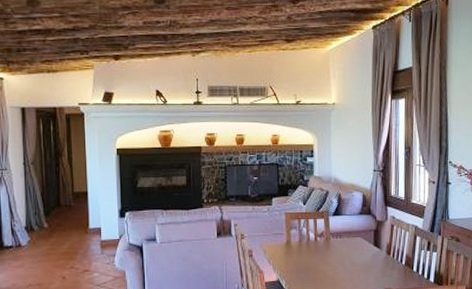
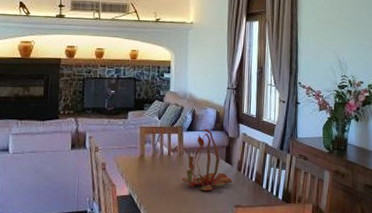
plant: none [329,212,382,276] -> present [181,128,233,191]

